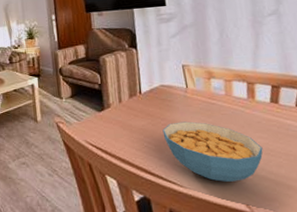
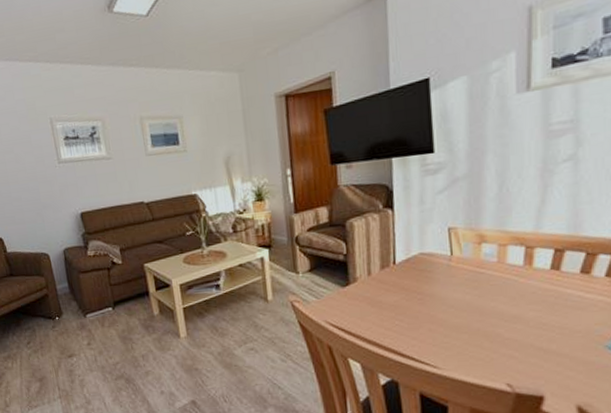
cereal bowl: present [162,121,263,182] -> none [418,294,534,361]

